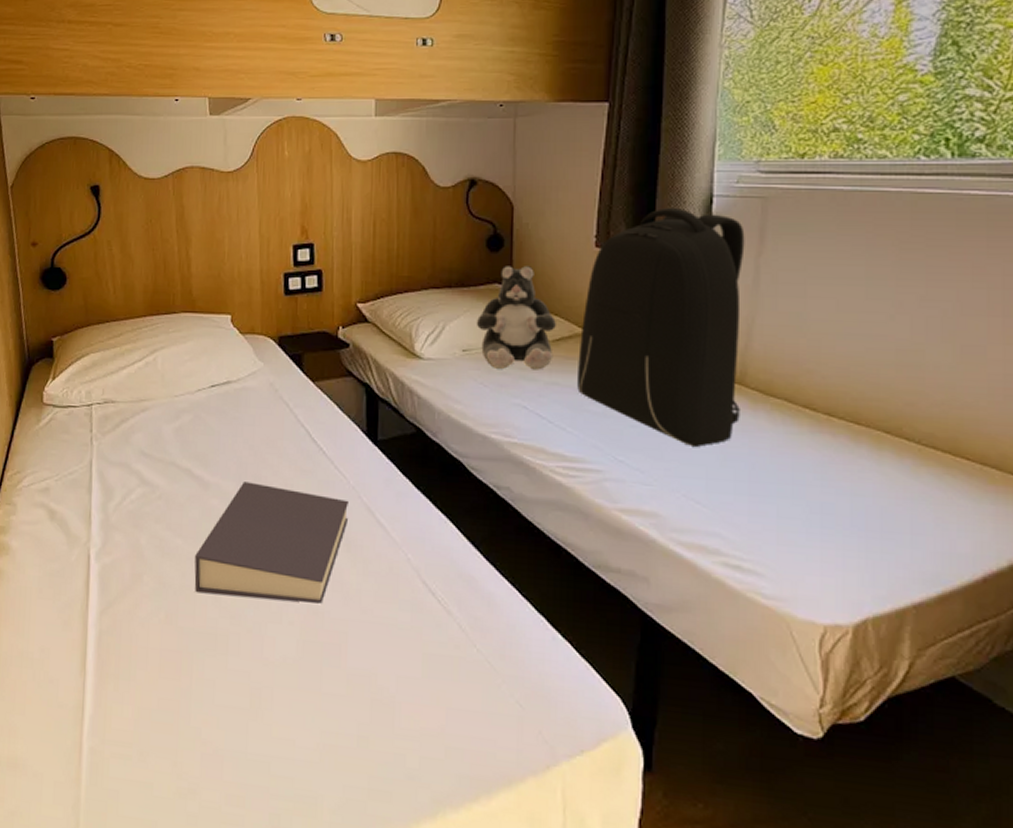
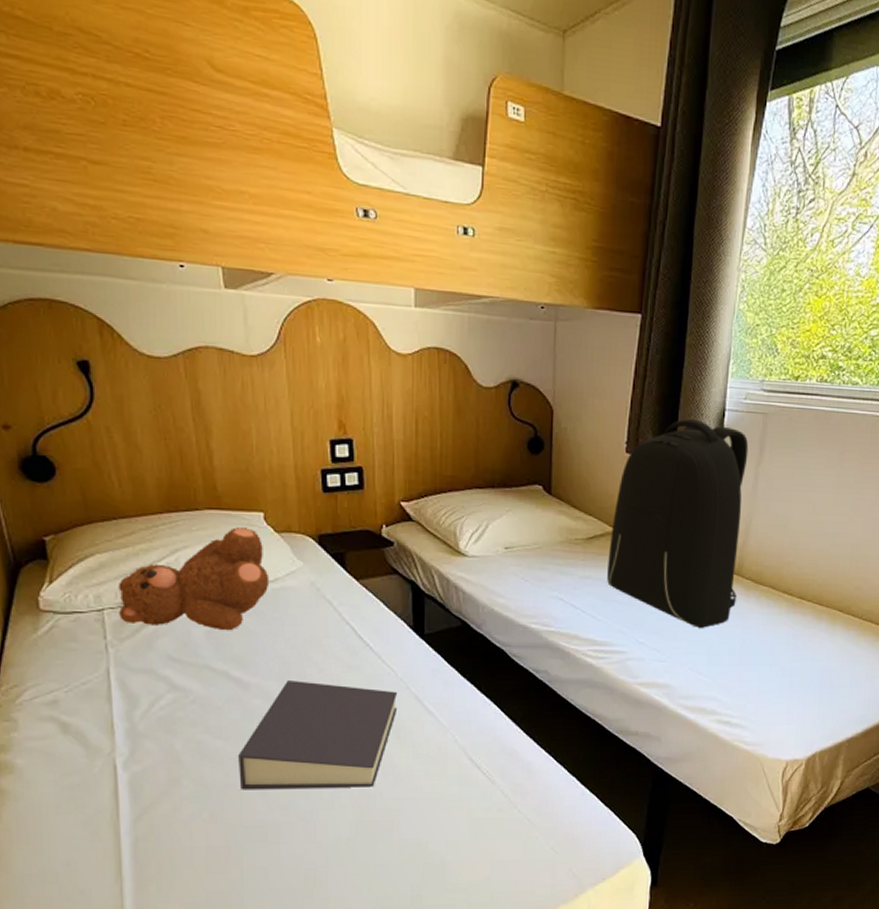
teddy bear: none [104,329,233,429] -> present [118,527,270,631]
plush toy: present [476,266,556,370] -> none [517,468,590,566]

